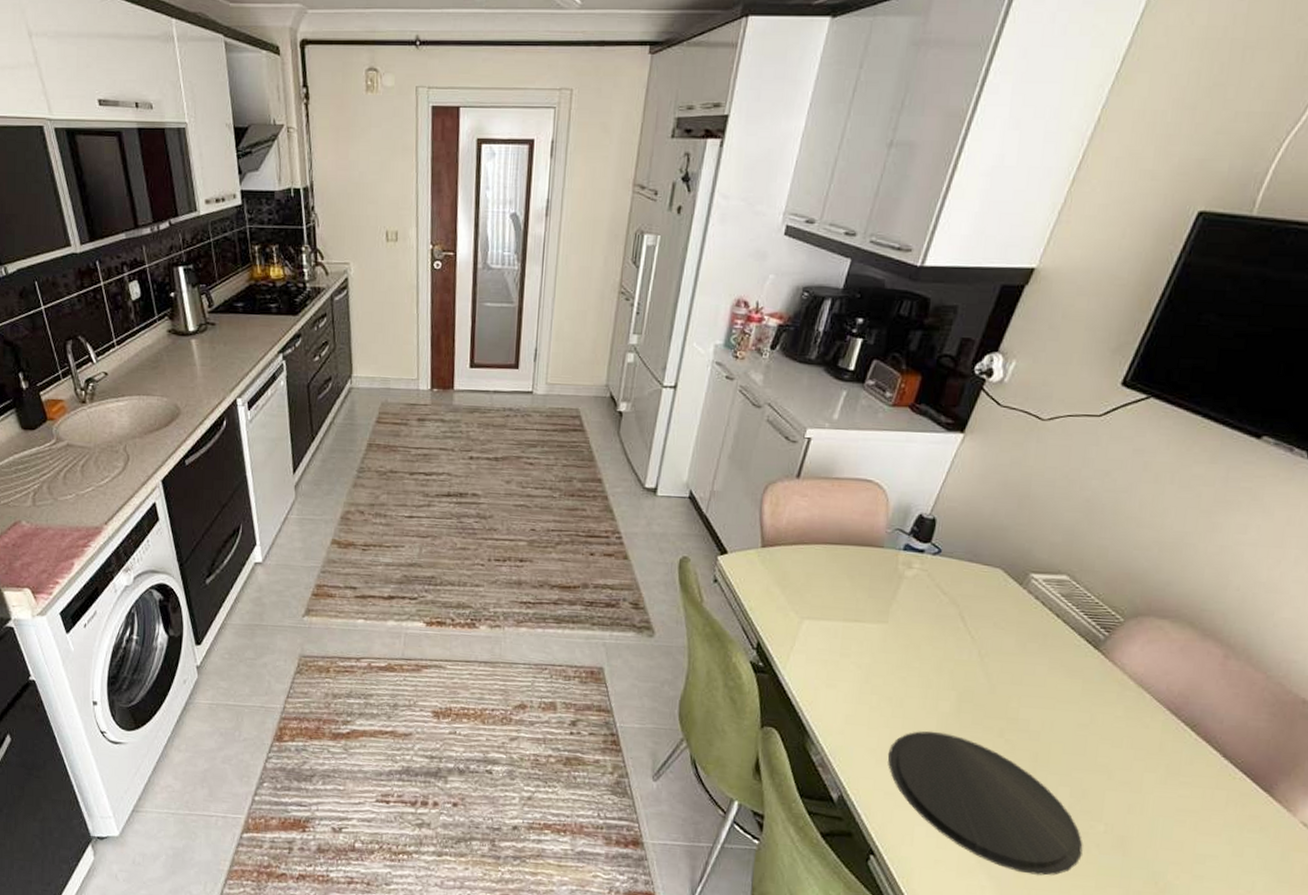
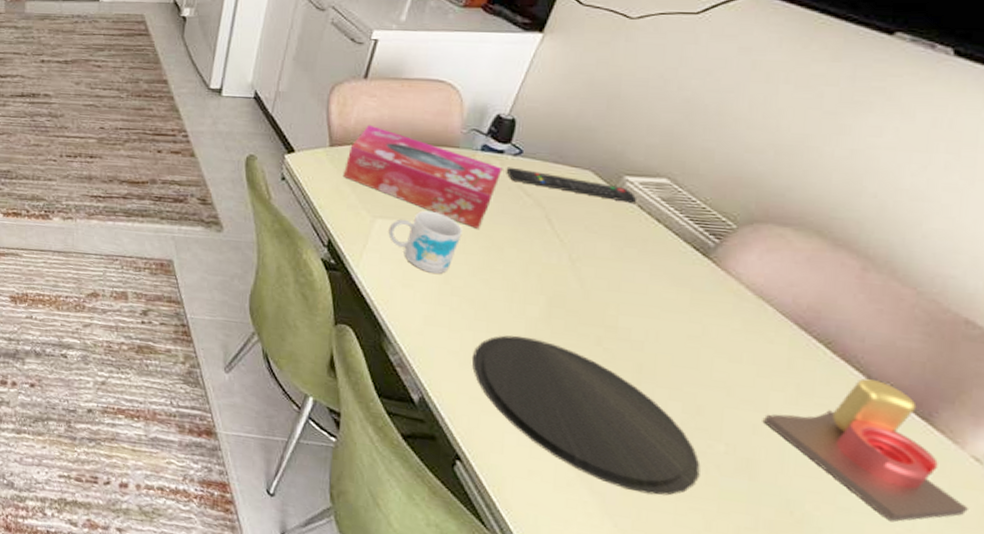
tissue box: none [774,524,923,628] -> present [344,124,503,229]
mug: none [814,610,884,673] -> present [388,210,462,274]
remote control: none [925,566,1041,600] -> present [506,167,638,203]
candle: none [1137,757,1296,886] -> present [764,379,968,522]

